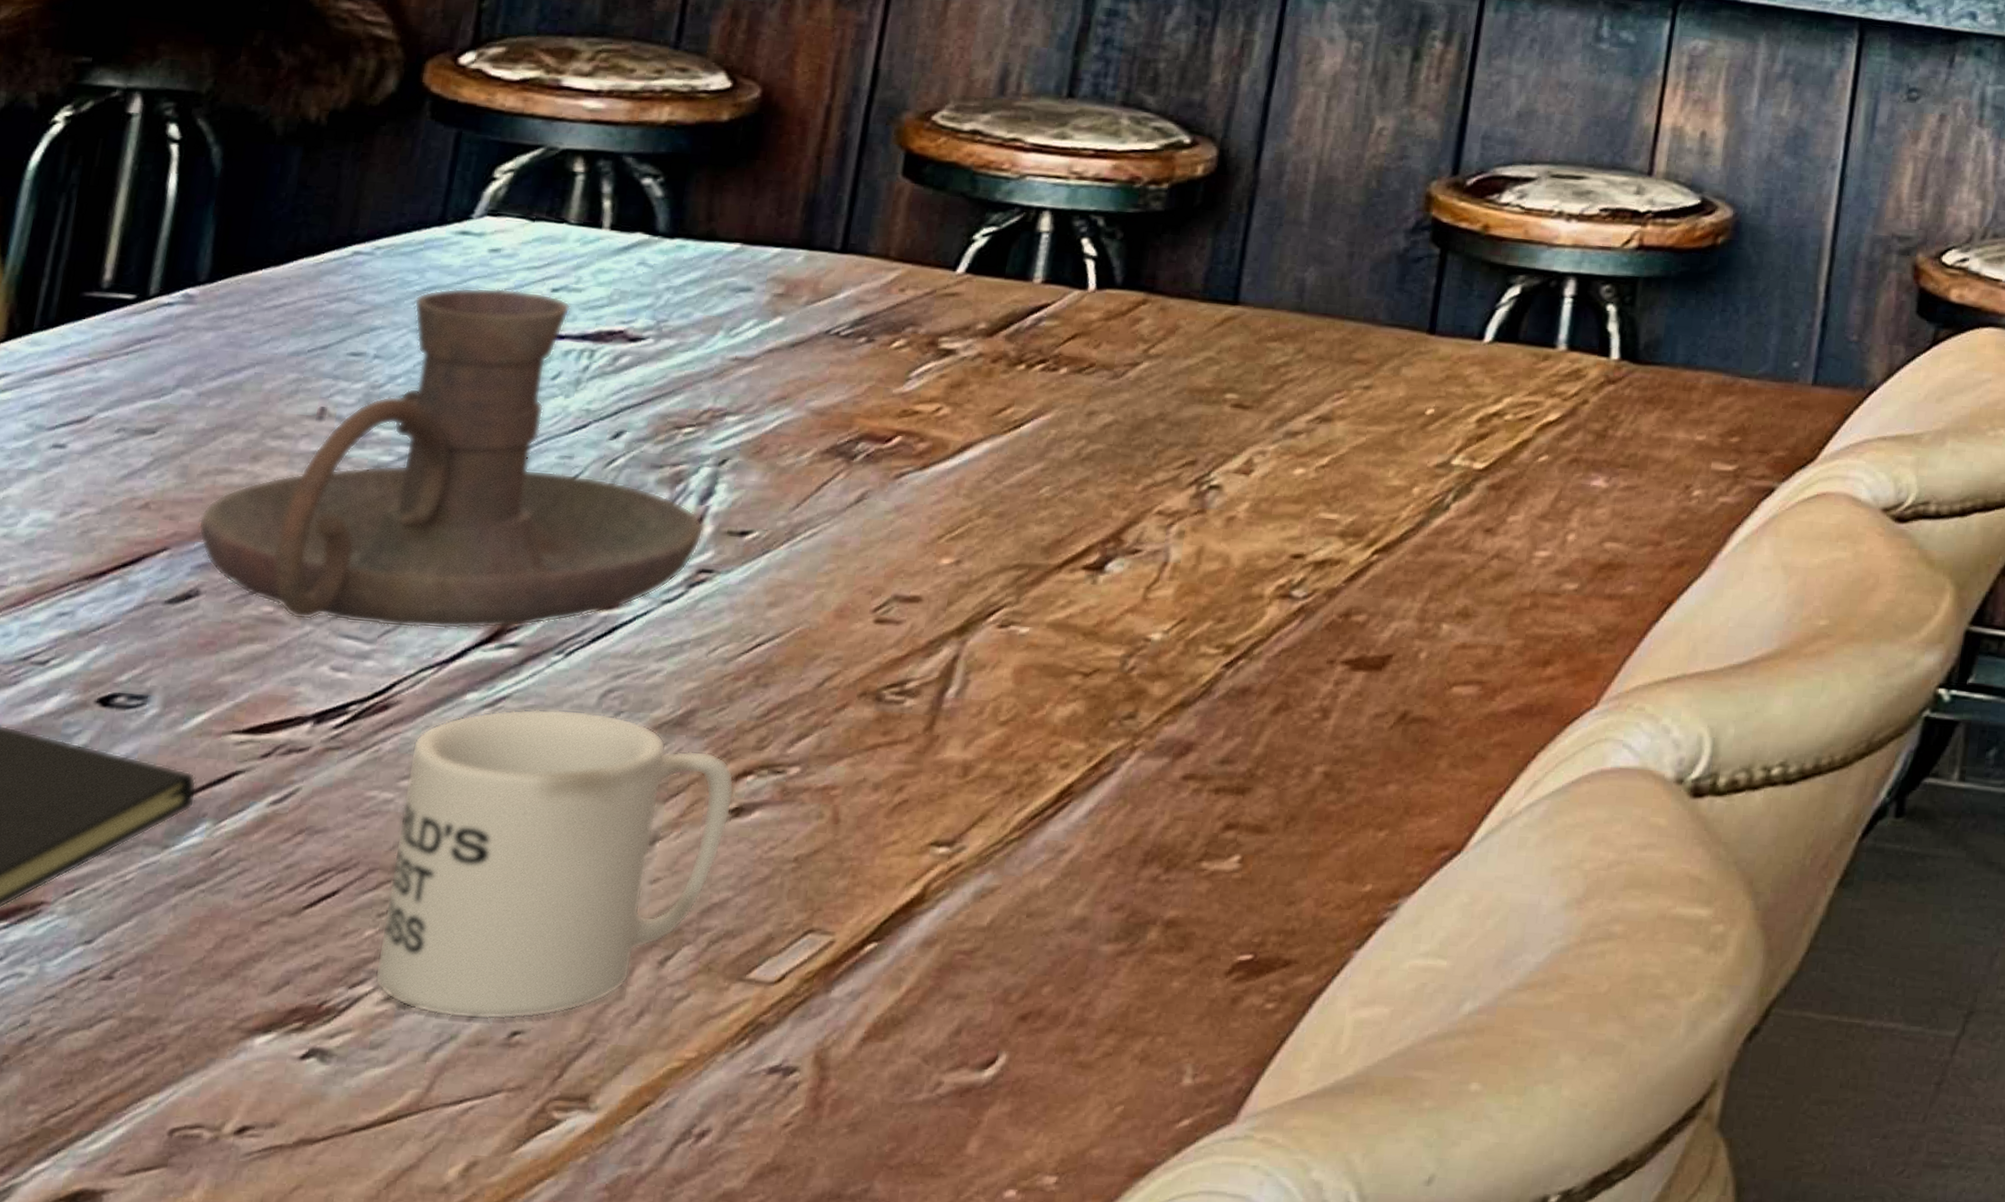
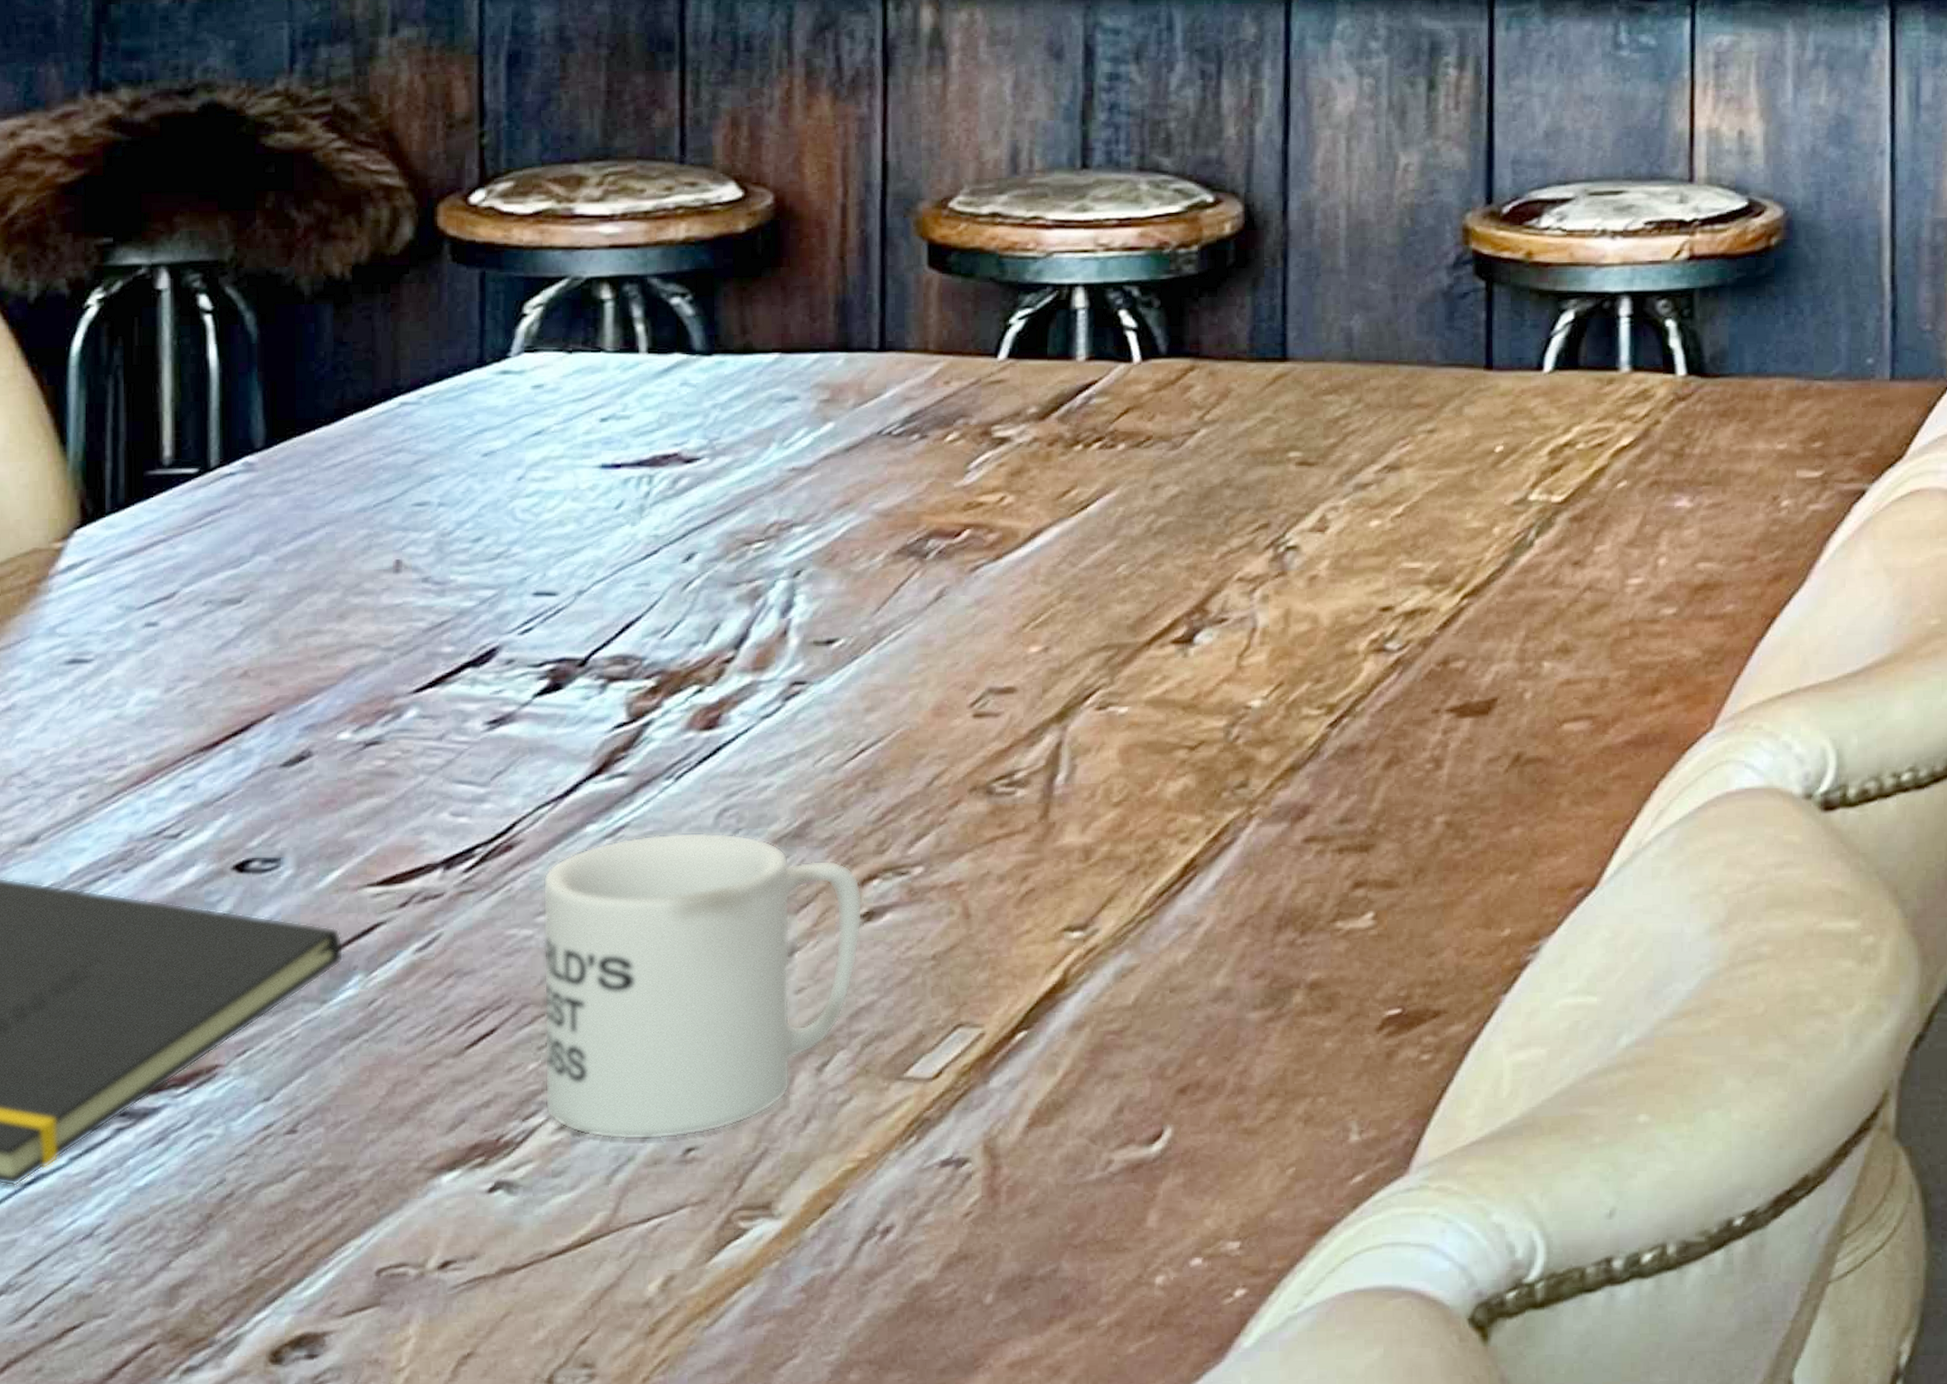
candle holder: present [198,287,703,630] -> none [298,423,789,770]

